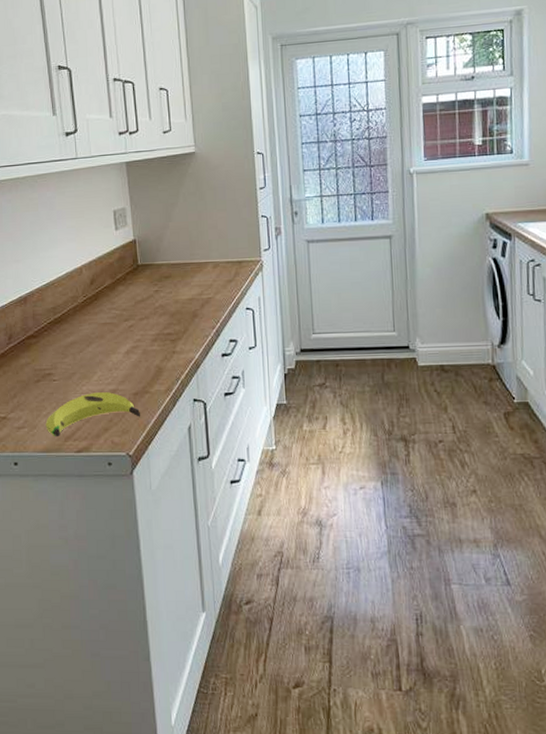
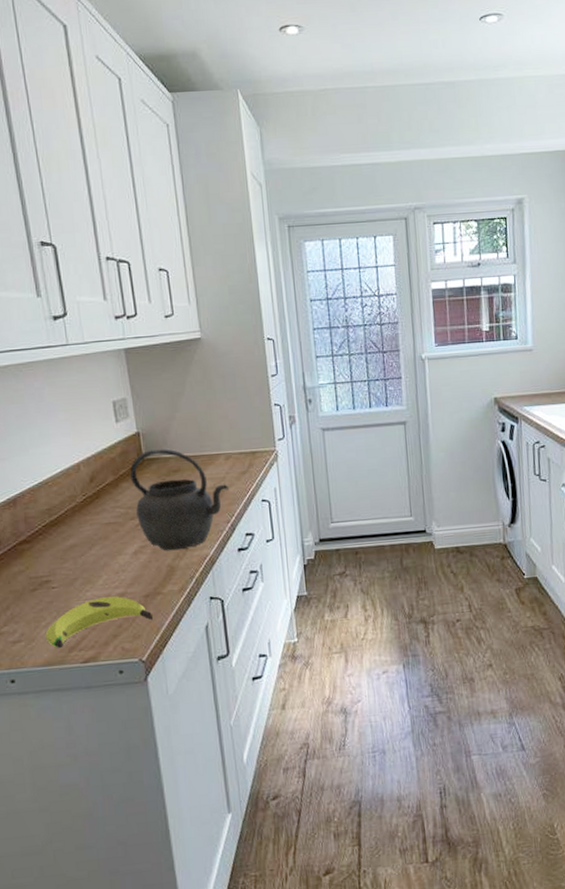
kettle: none [125,256,216,353] -> present [129,448,230,551]

